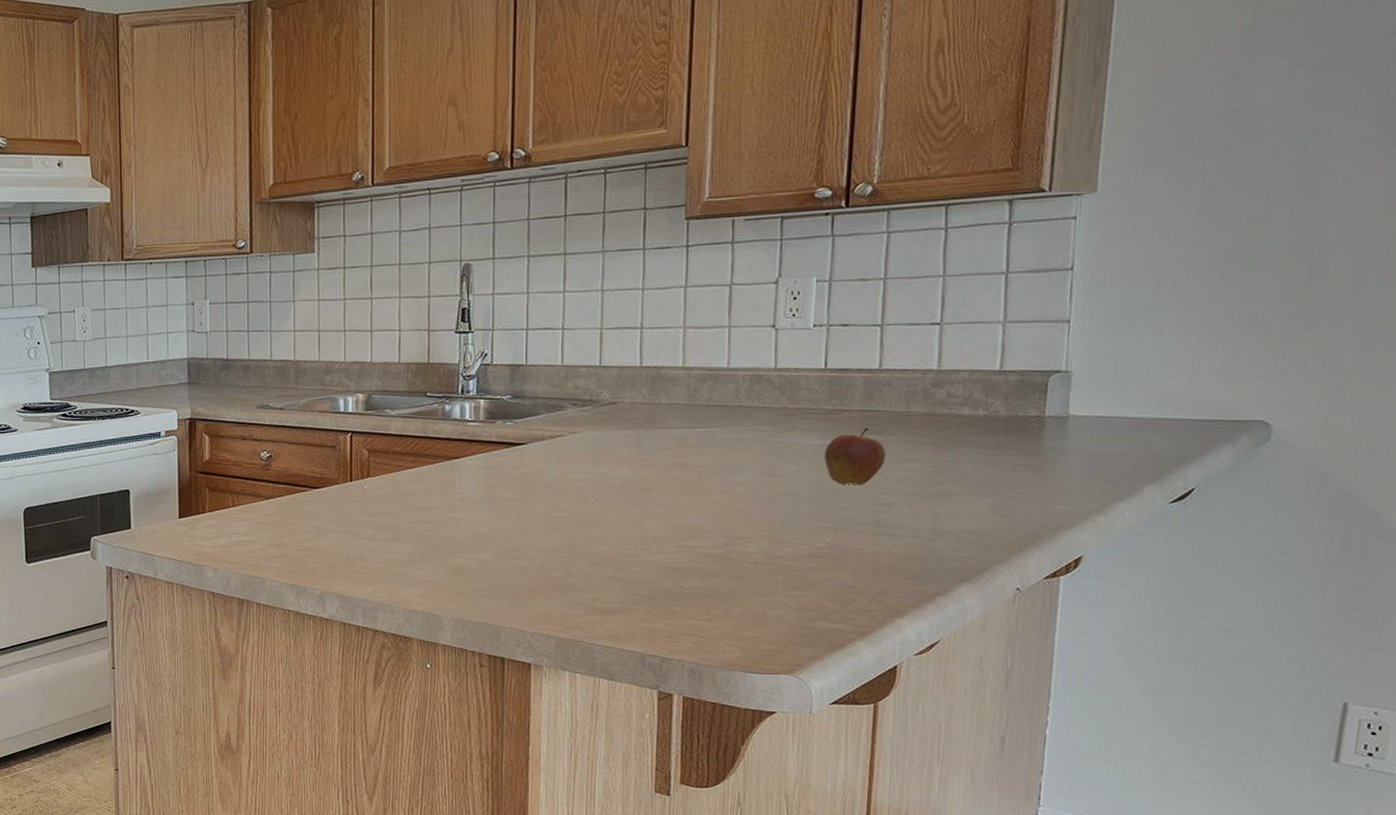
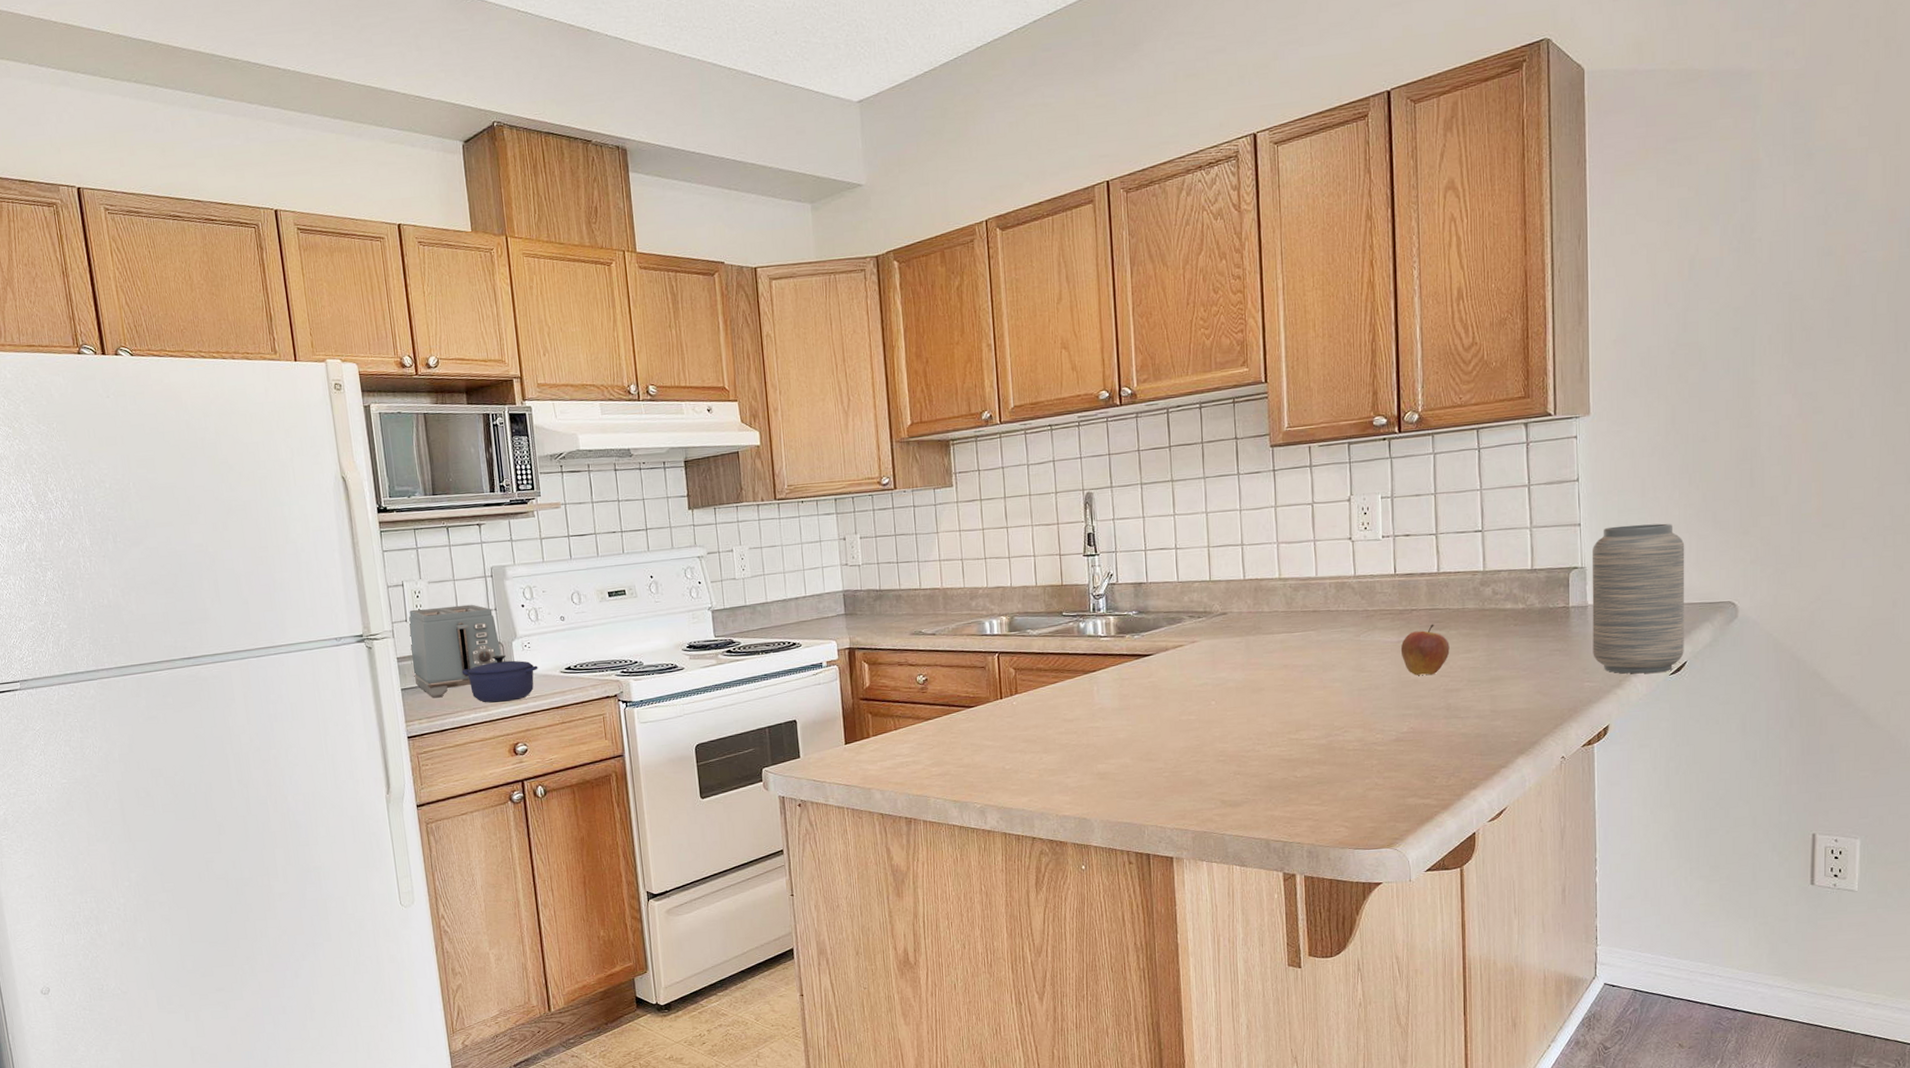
vase: none [1069,323,1208,499] -> present [1591,523,1685,674]

